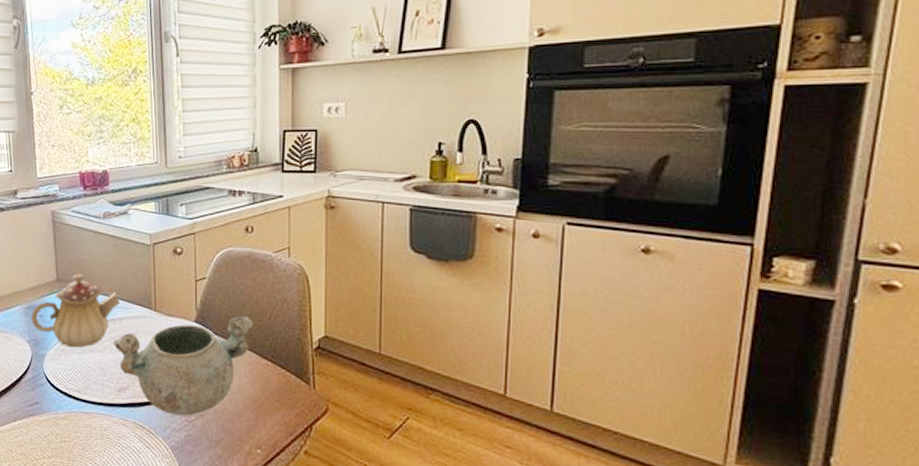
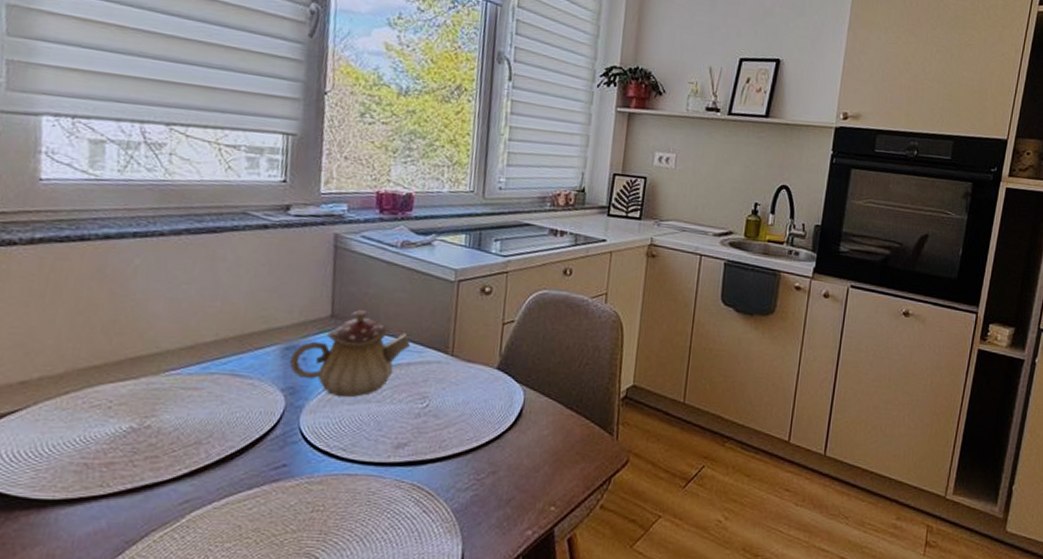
decorative bowl: present [114,316,254,416] -> none [396,363,562,474]

